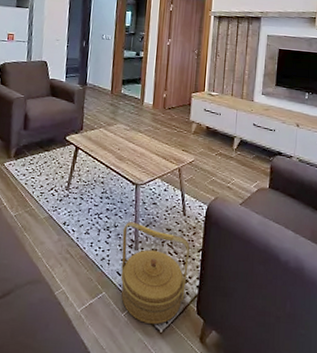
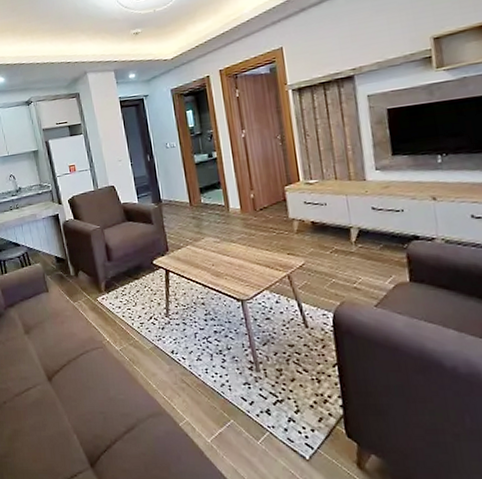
basket: present [121,222,191,325] -> none [237,342,328,452]

